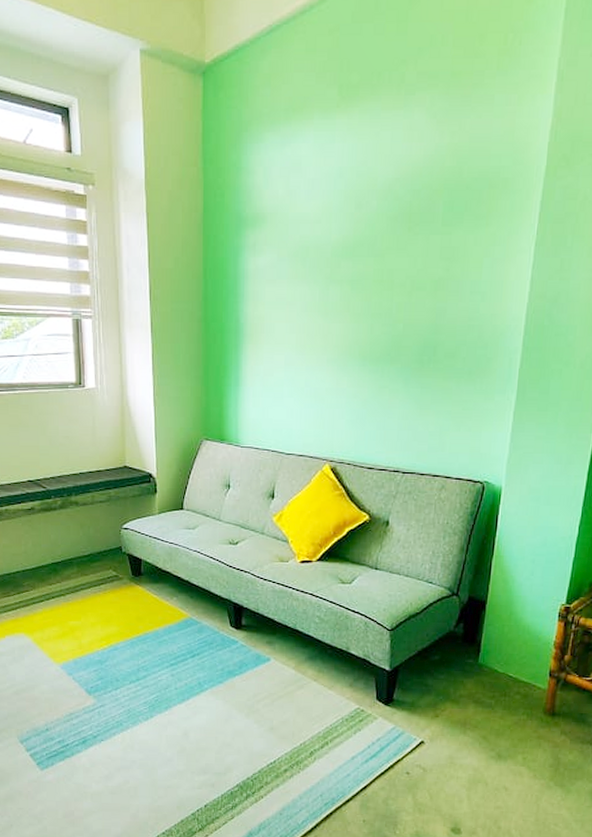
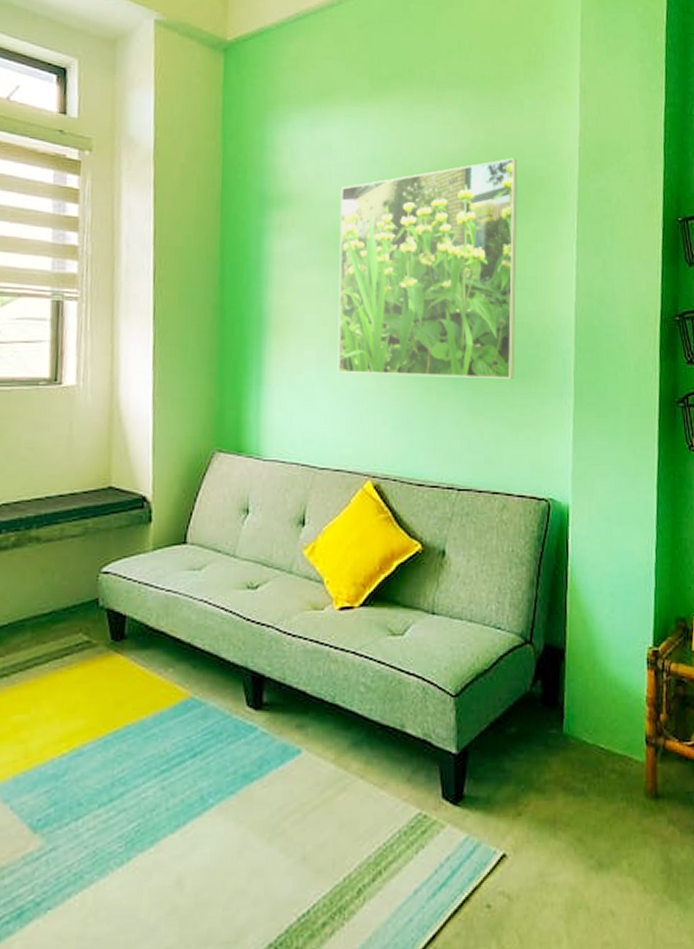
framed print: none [302,160,483,377] -> present [337,158,518,379]

